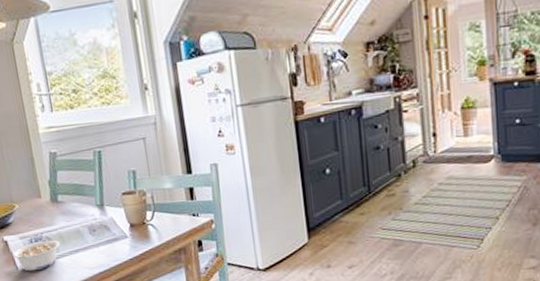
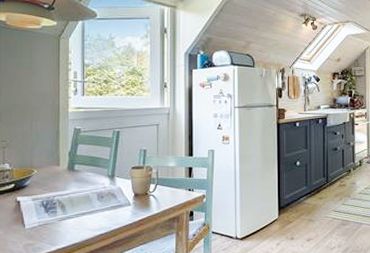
legume: present [11,240,60,272] -> none [22,203,69,230]

